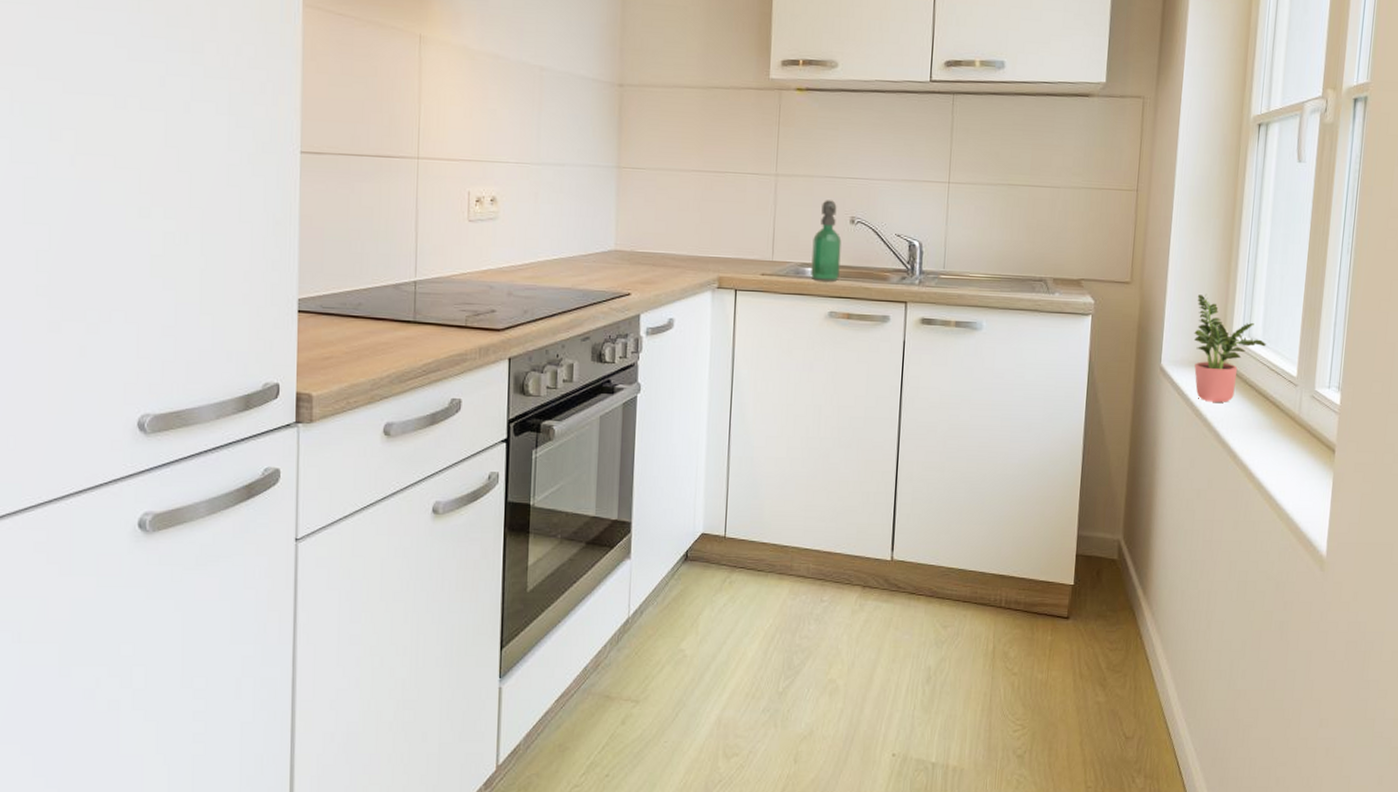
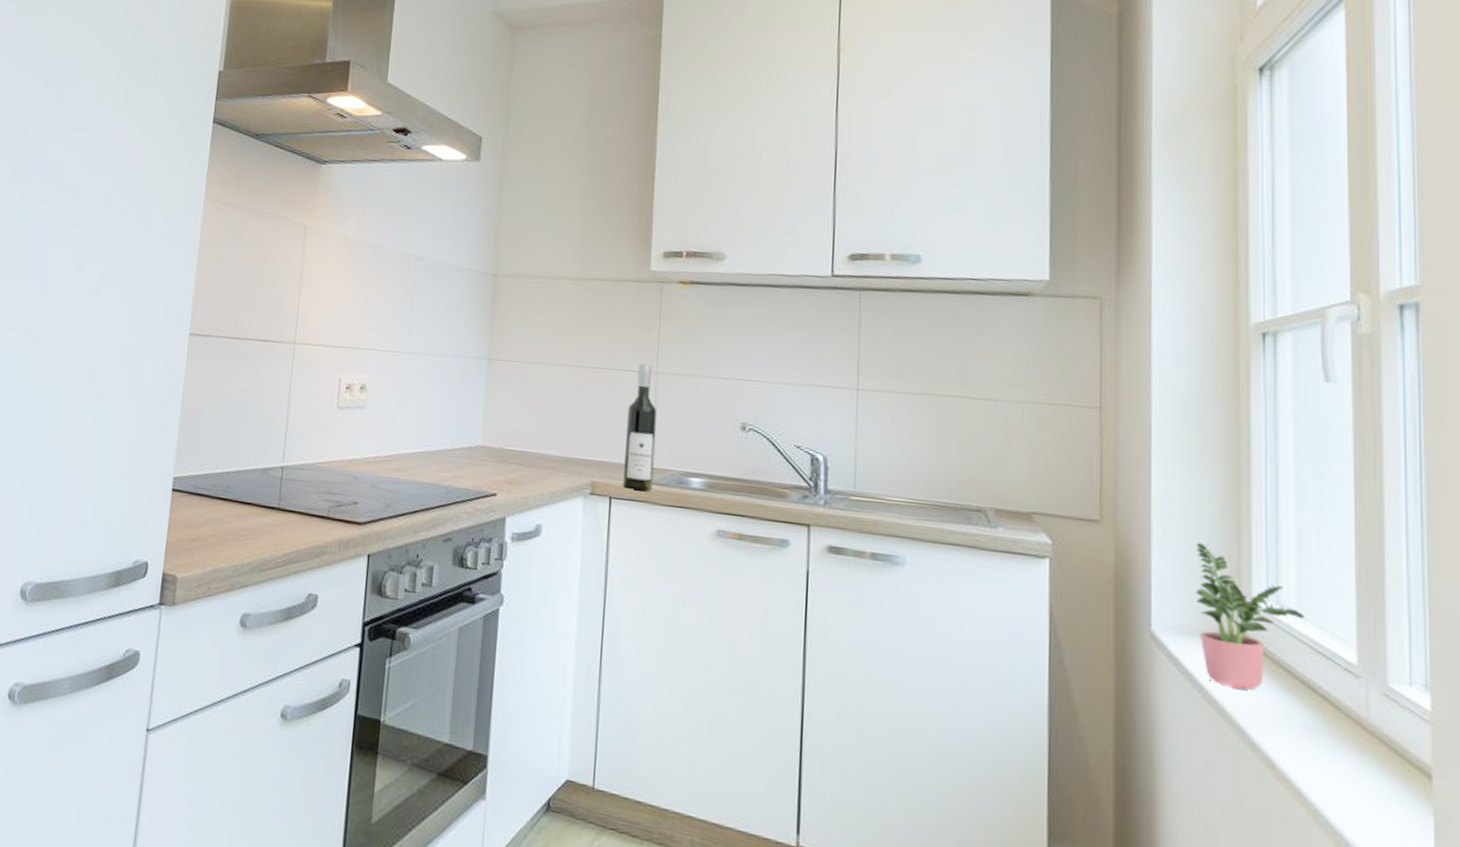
bottle: none [747,167,777,283] -> present [623,364,658,492]
soap dispenser: present [811,200,842,283] -> none [695,402,731,497]

